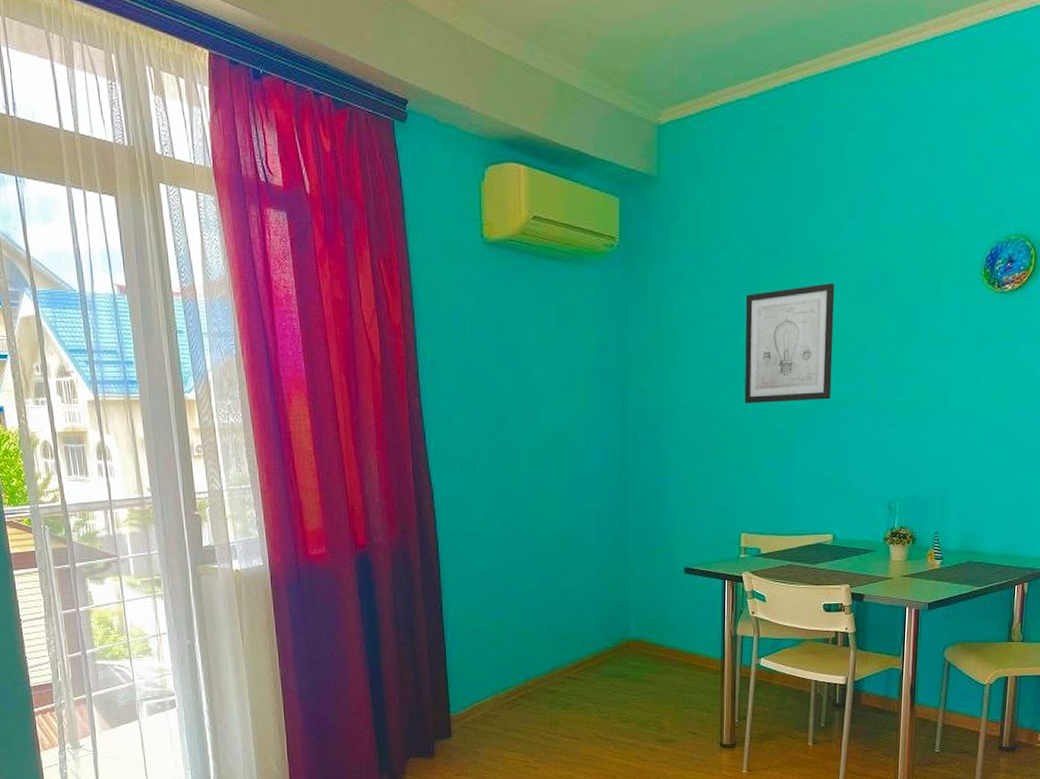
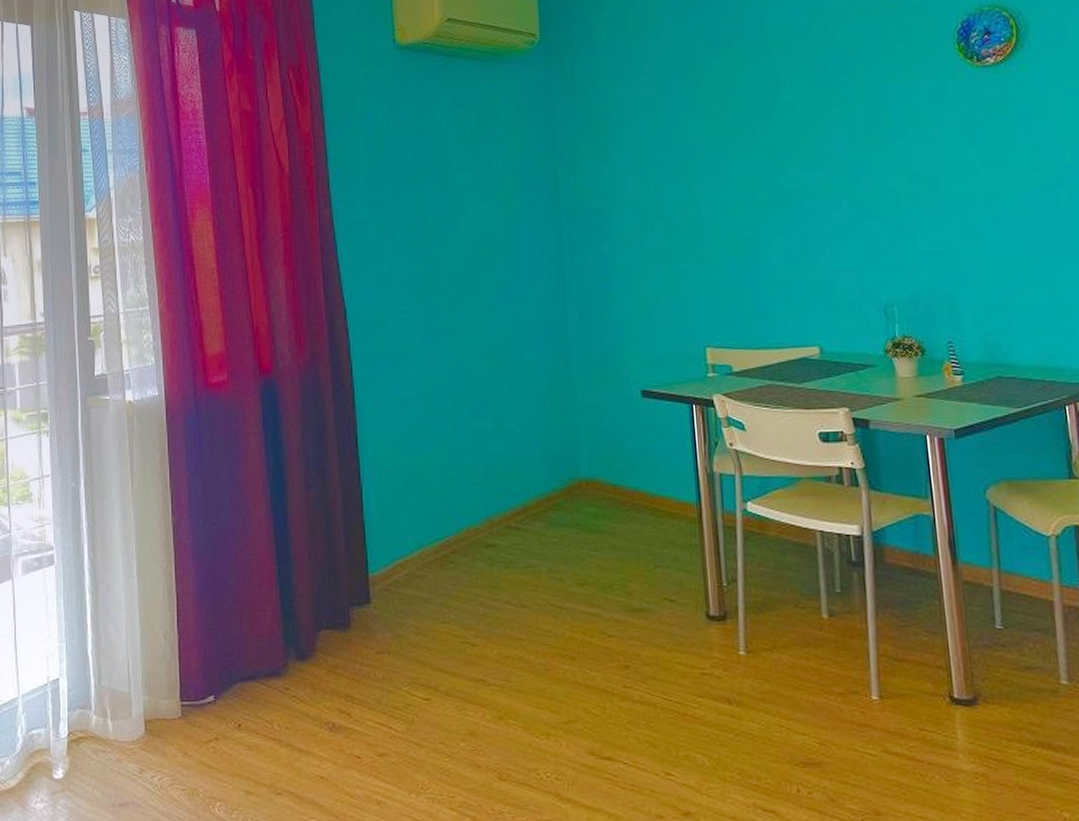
wall art: present [744,283,835,404] -> none [684,67,796,200]

